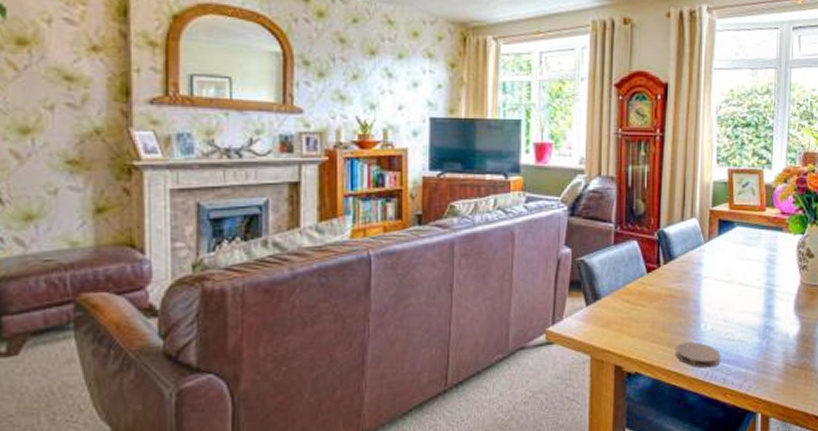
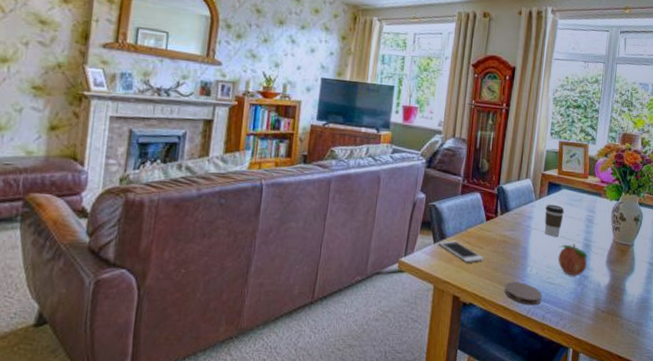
cell phone: none [591,300,648,326] -> present [438,240,484,263]
coffee cup: none [716,246,740,284] -> present [544,204,564,237]
fruit: none [736,290,771,329] -> present [558,243,587,276]

